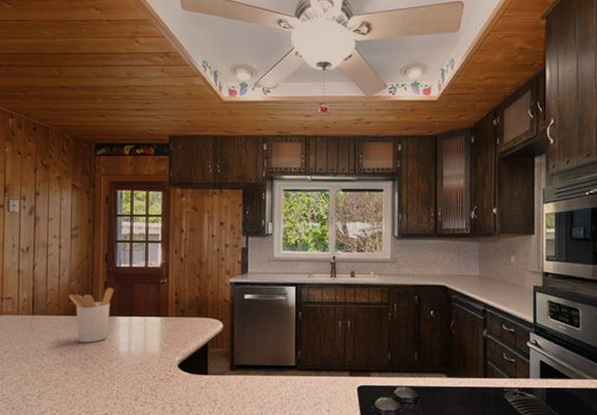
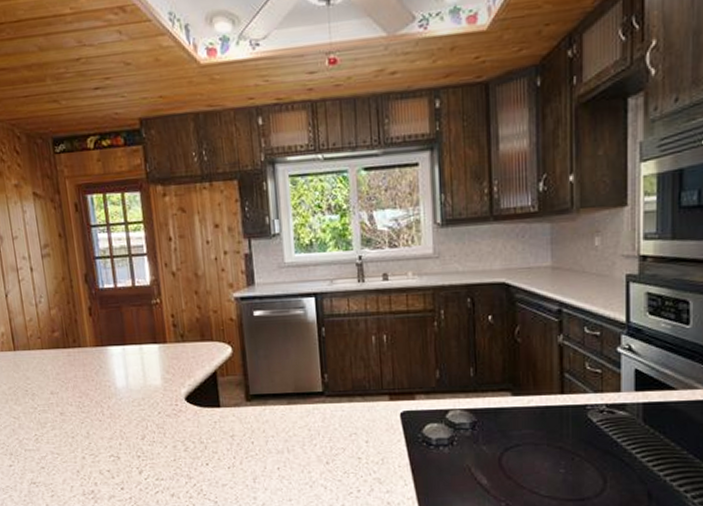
utensil holder: present [68,288,114,343] -> none [50,313,101,379]

